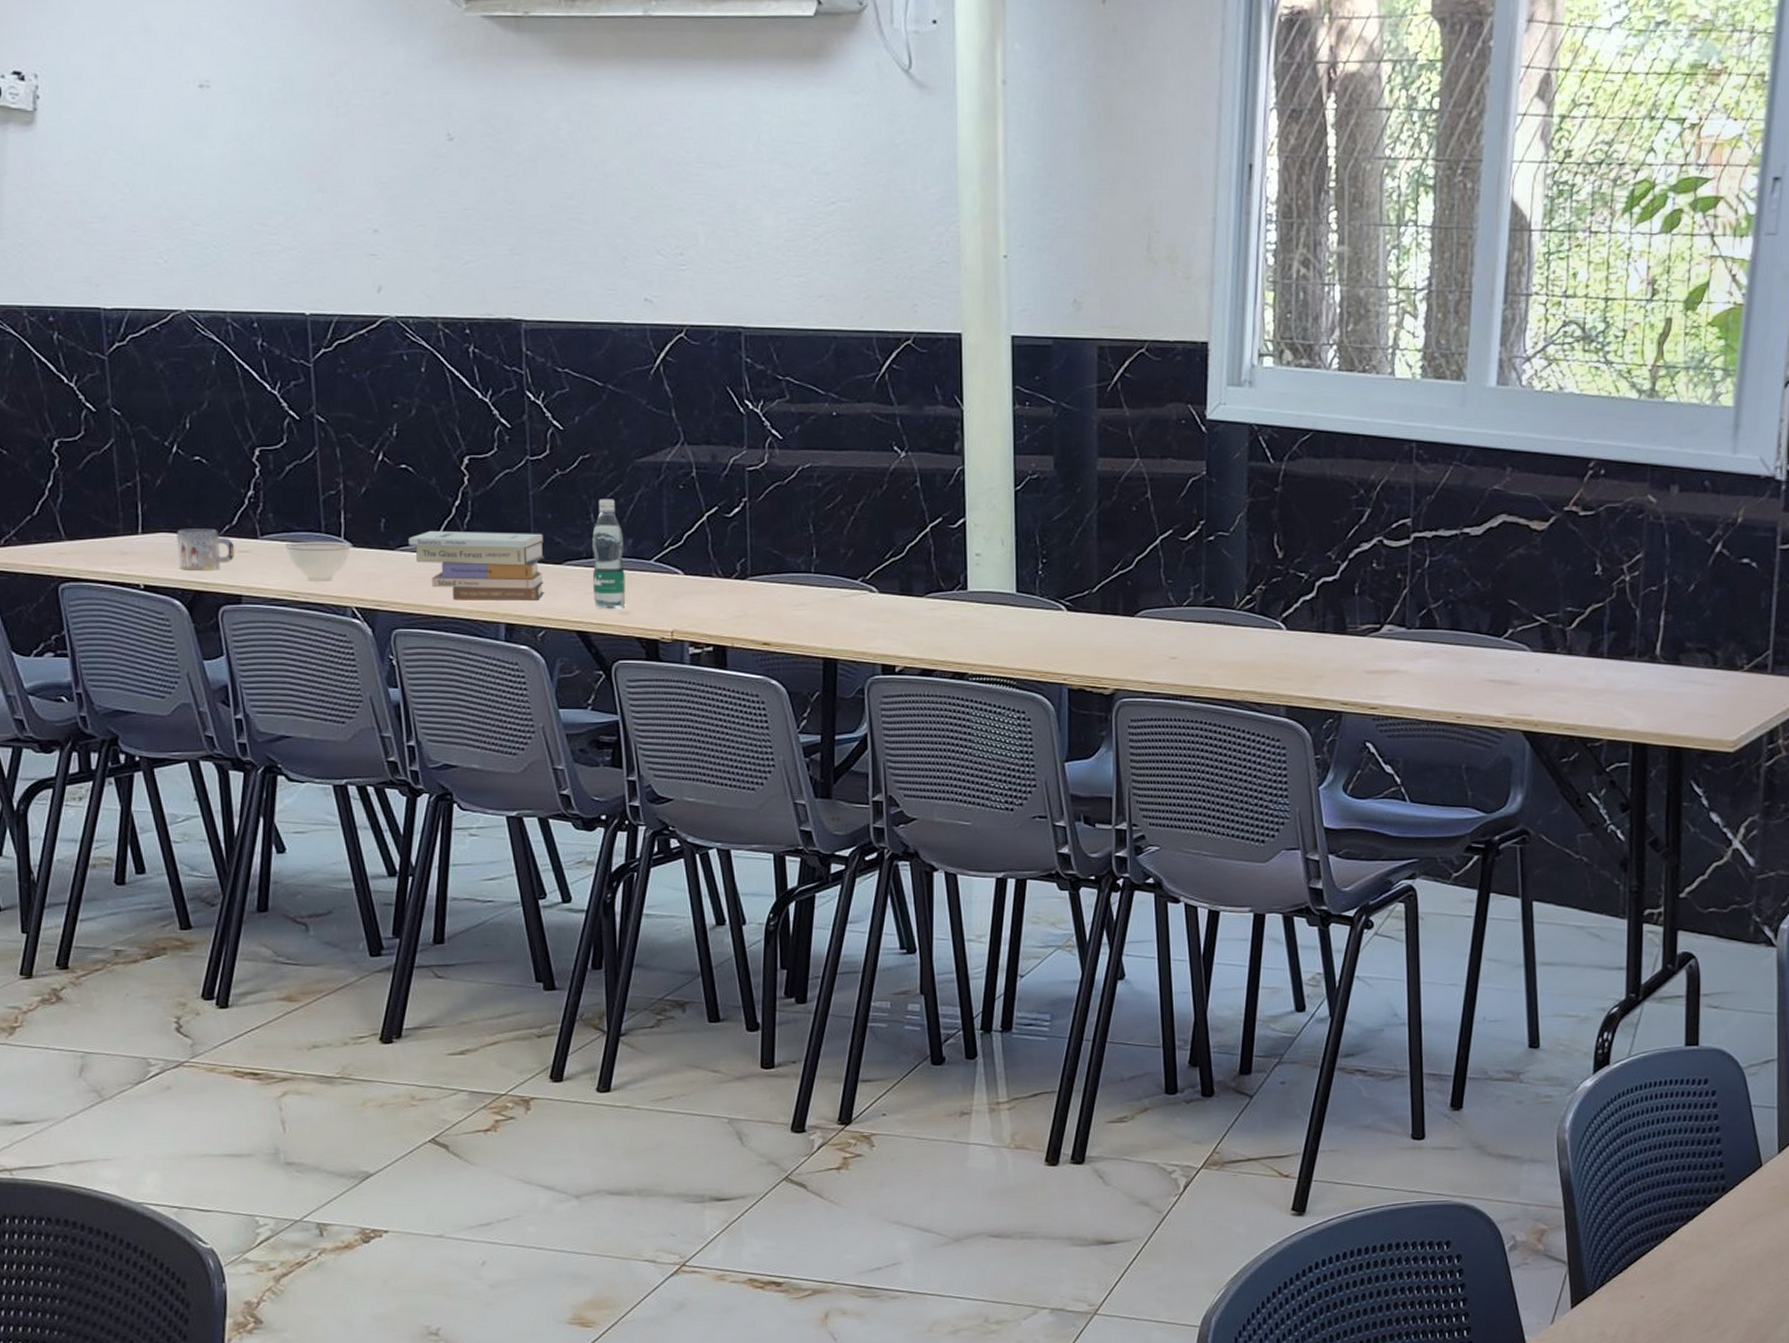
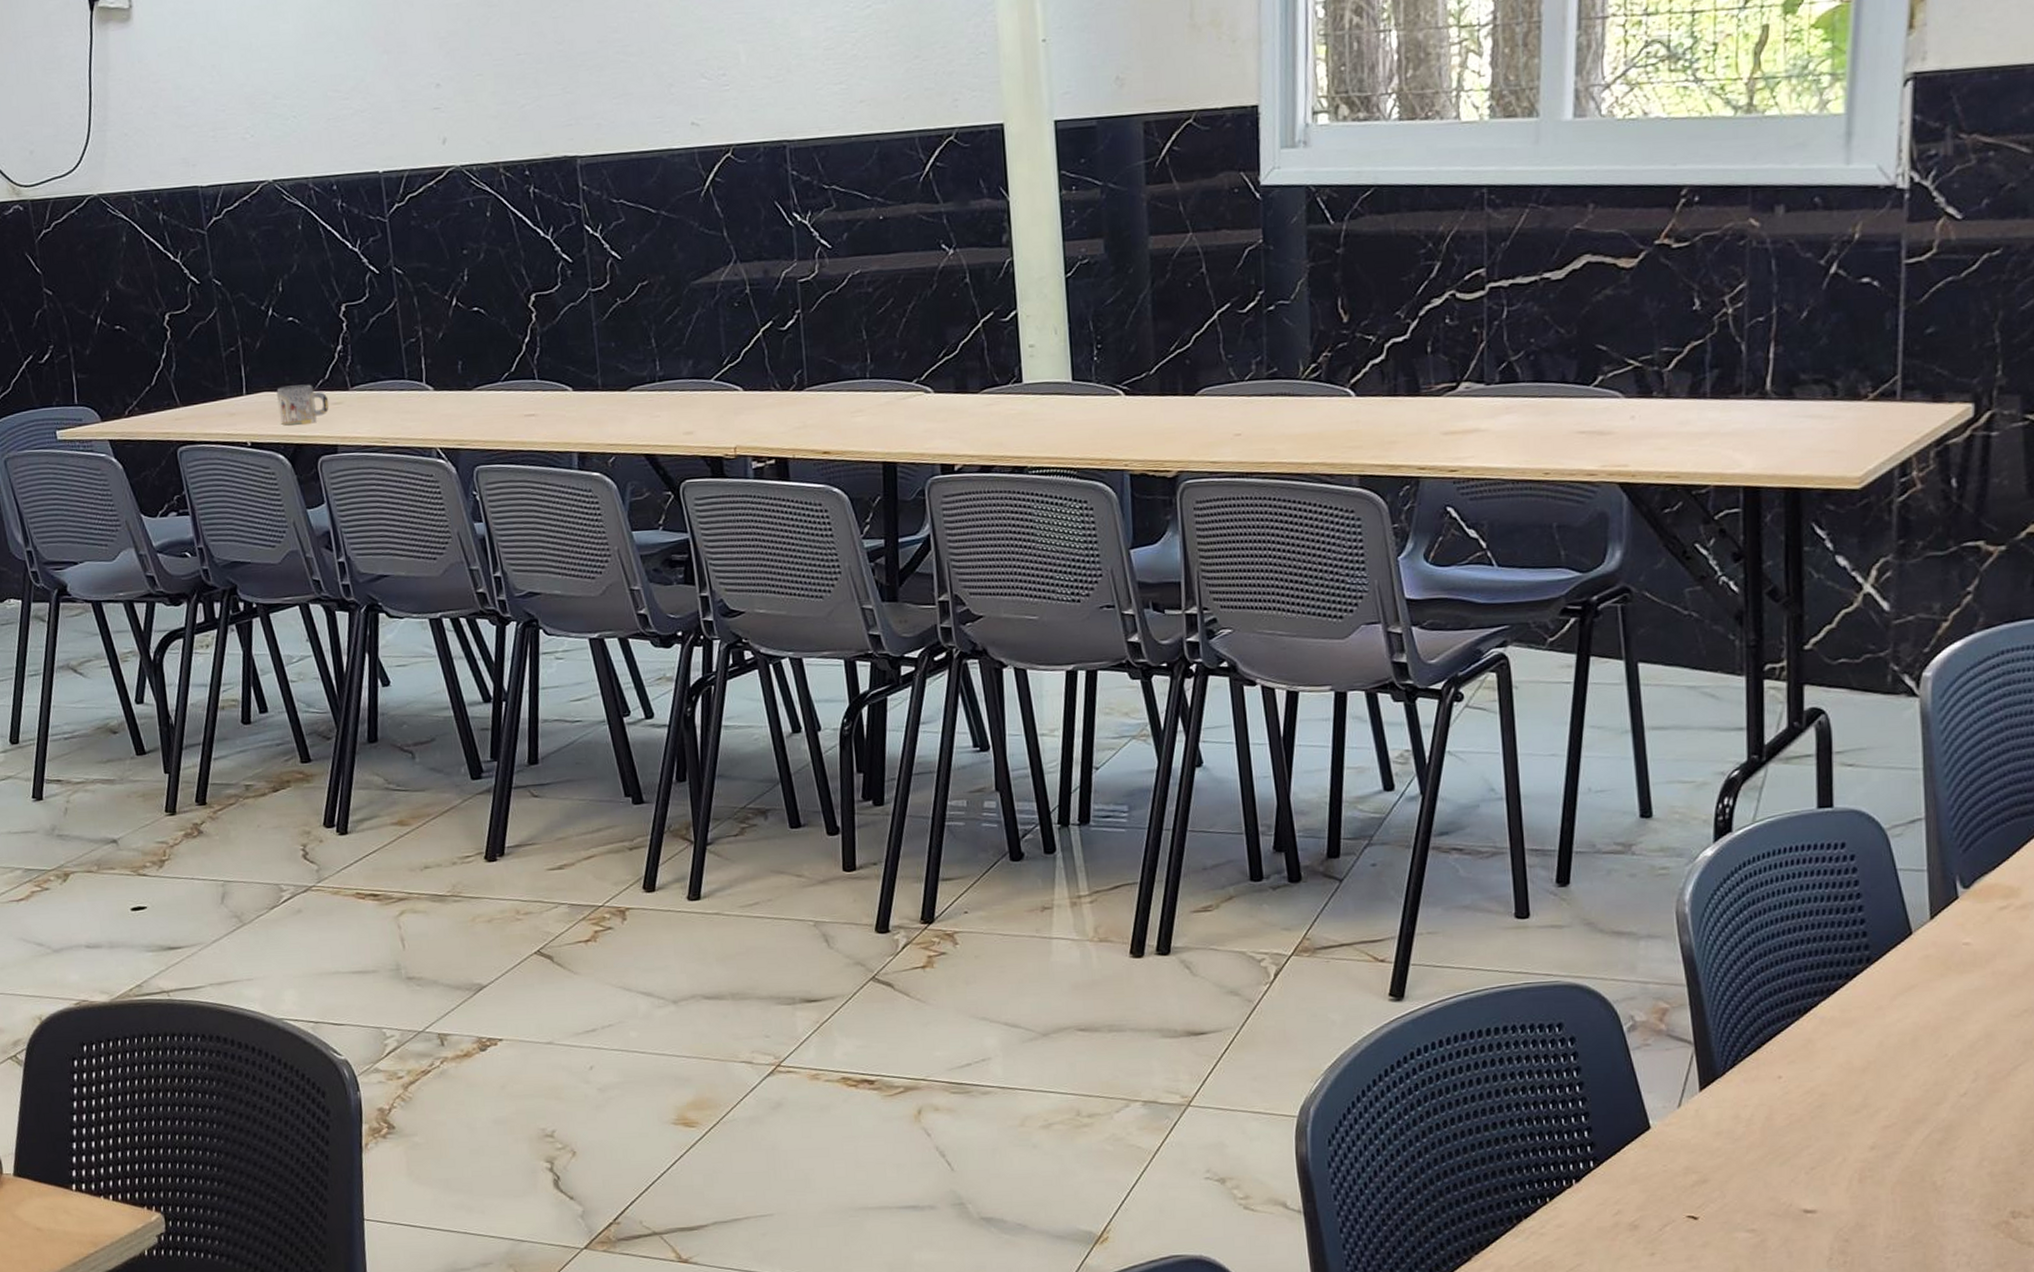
bowl: present [285,541,351,583] -> none [373,386,433,428]
books: present [409,530,544,600] -> none [484,362,612,434]
bottle: present [592,499,626,611] -> none [654,322,690,433]

